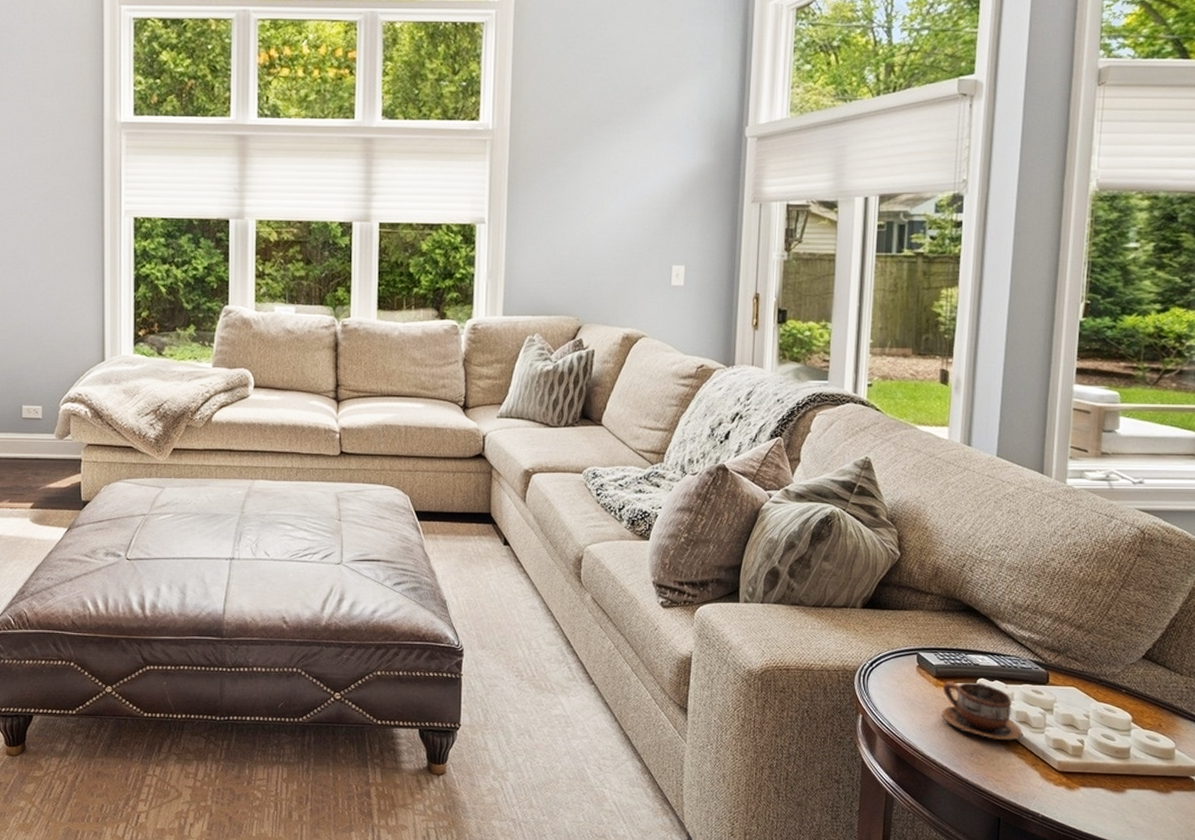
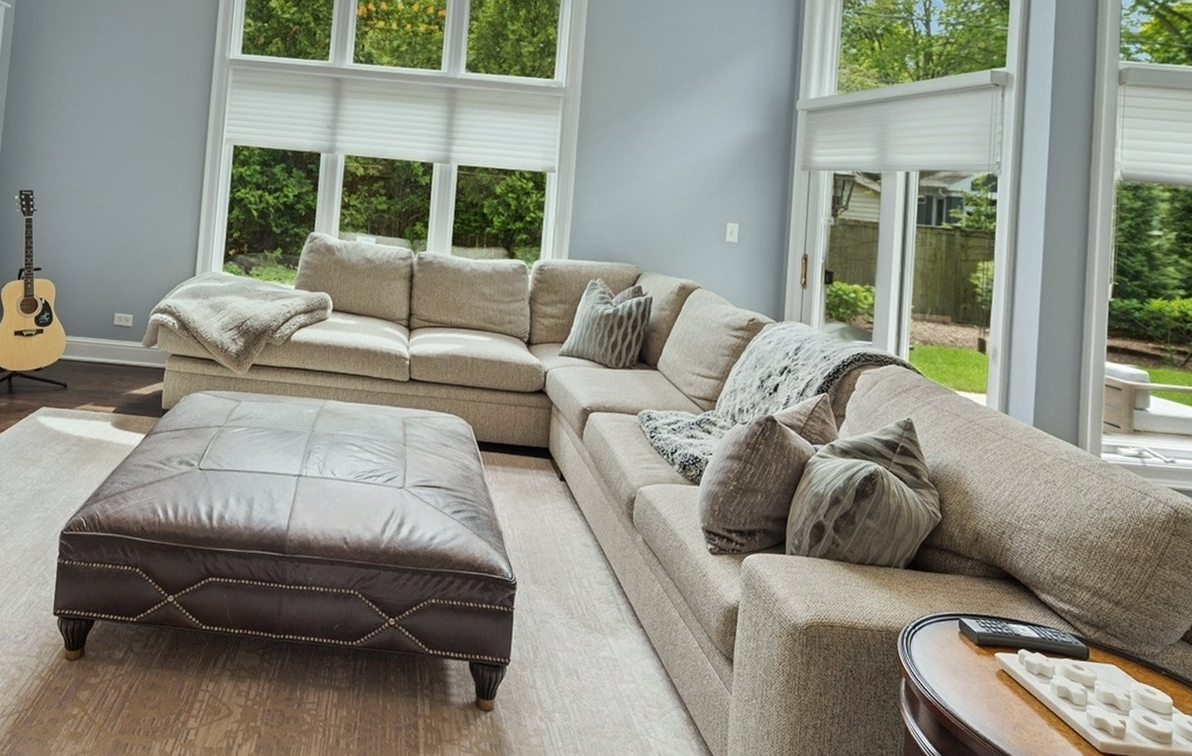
cup: present [942,682,1024,741] -> none [984,650,1066,717]

